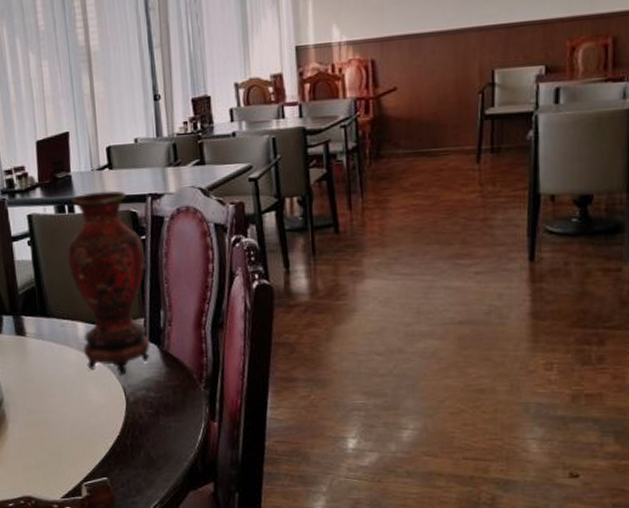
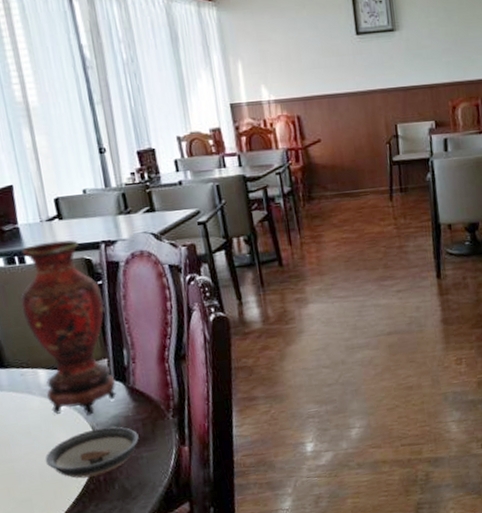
saucer: none [76,390,168,440] -> present [45,426,139,479]

